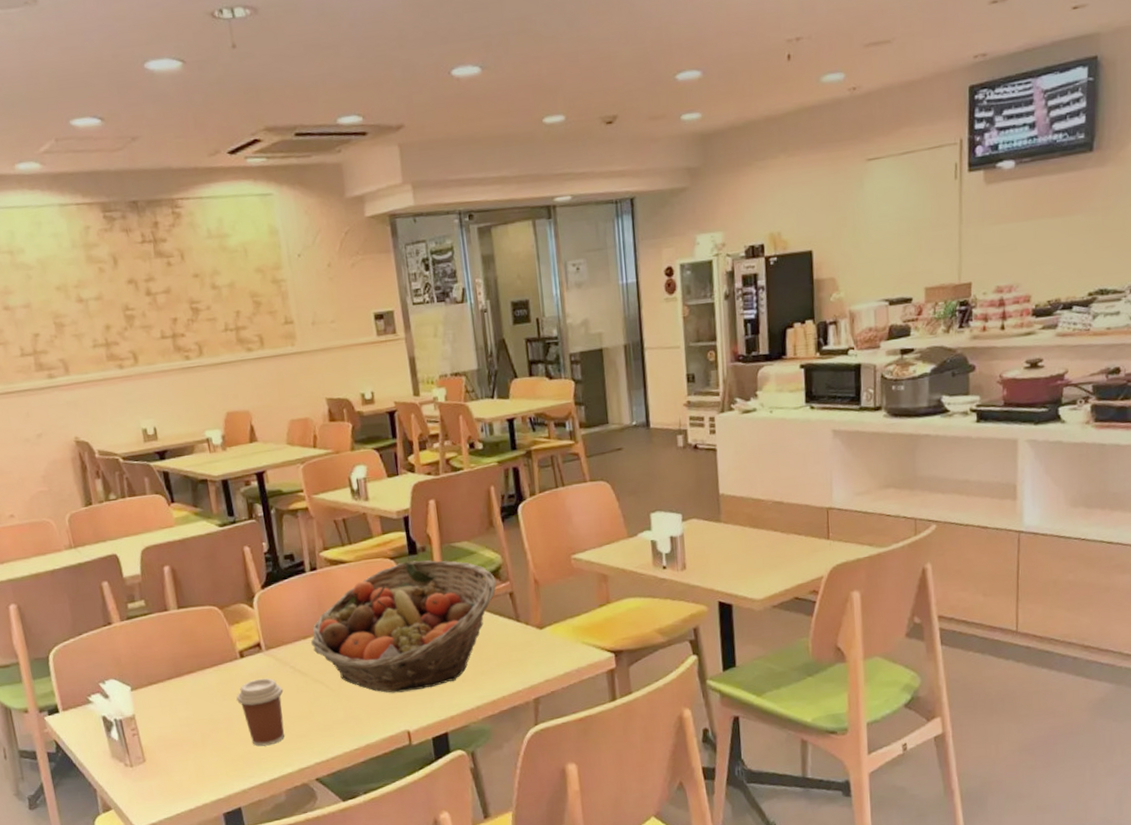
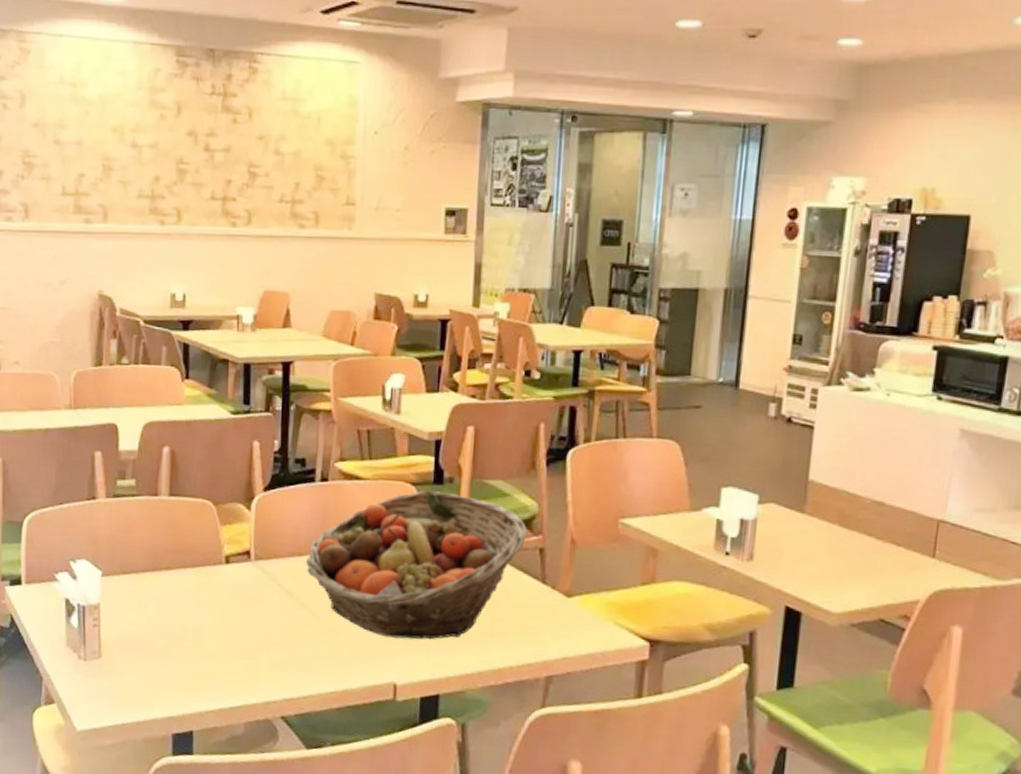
coffee cup: present [236,678,285,747] -> none [212,590,265,668]

